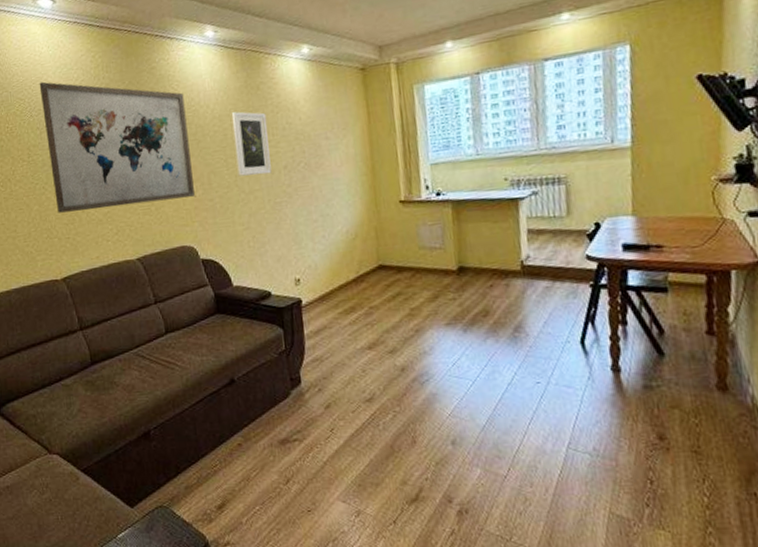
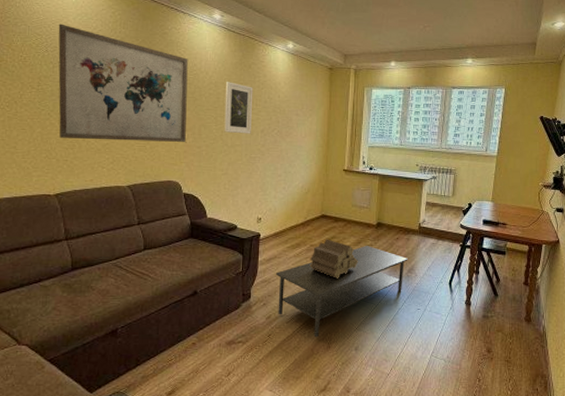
coffee table: none [329,300,512,430] -> present [276,246,408,338]
log pile: none [372,296,439,349] -> present [310,239,358,278]

